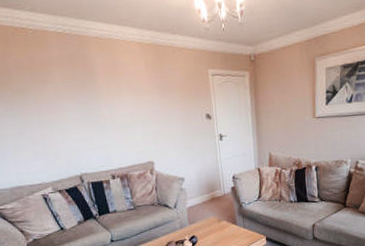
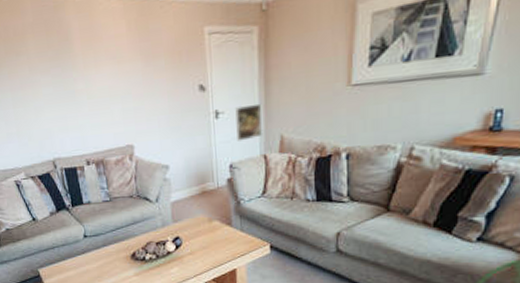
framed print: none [235,129,257,158] -> present [235,103,263,141]

